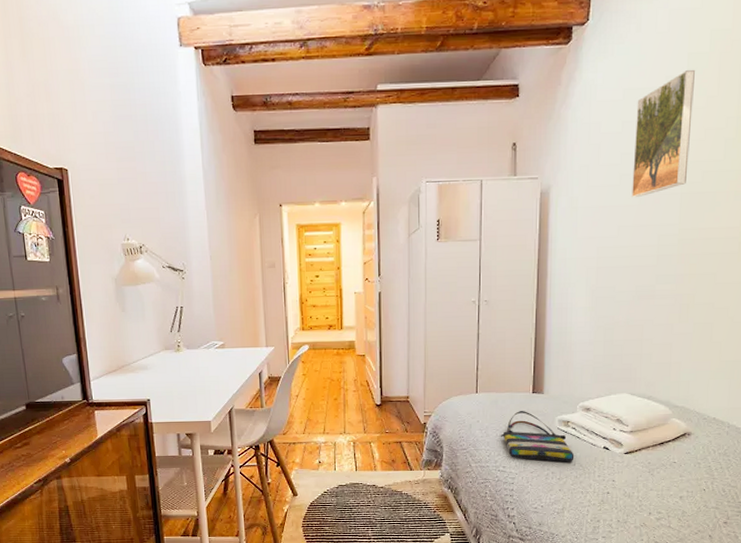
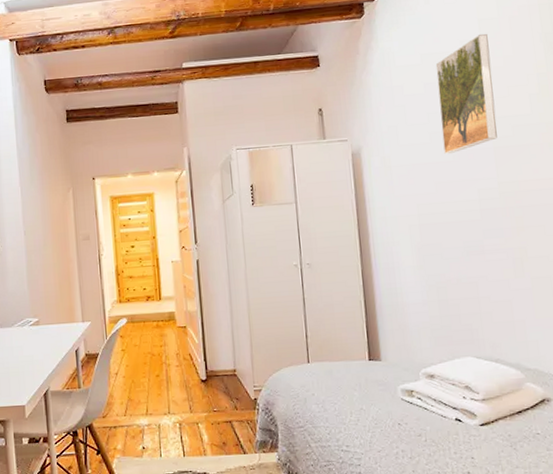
tote bag: present [500,411,575,462] -> none [339,381,425,438]

